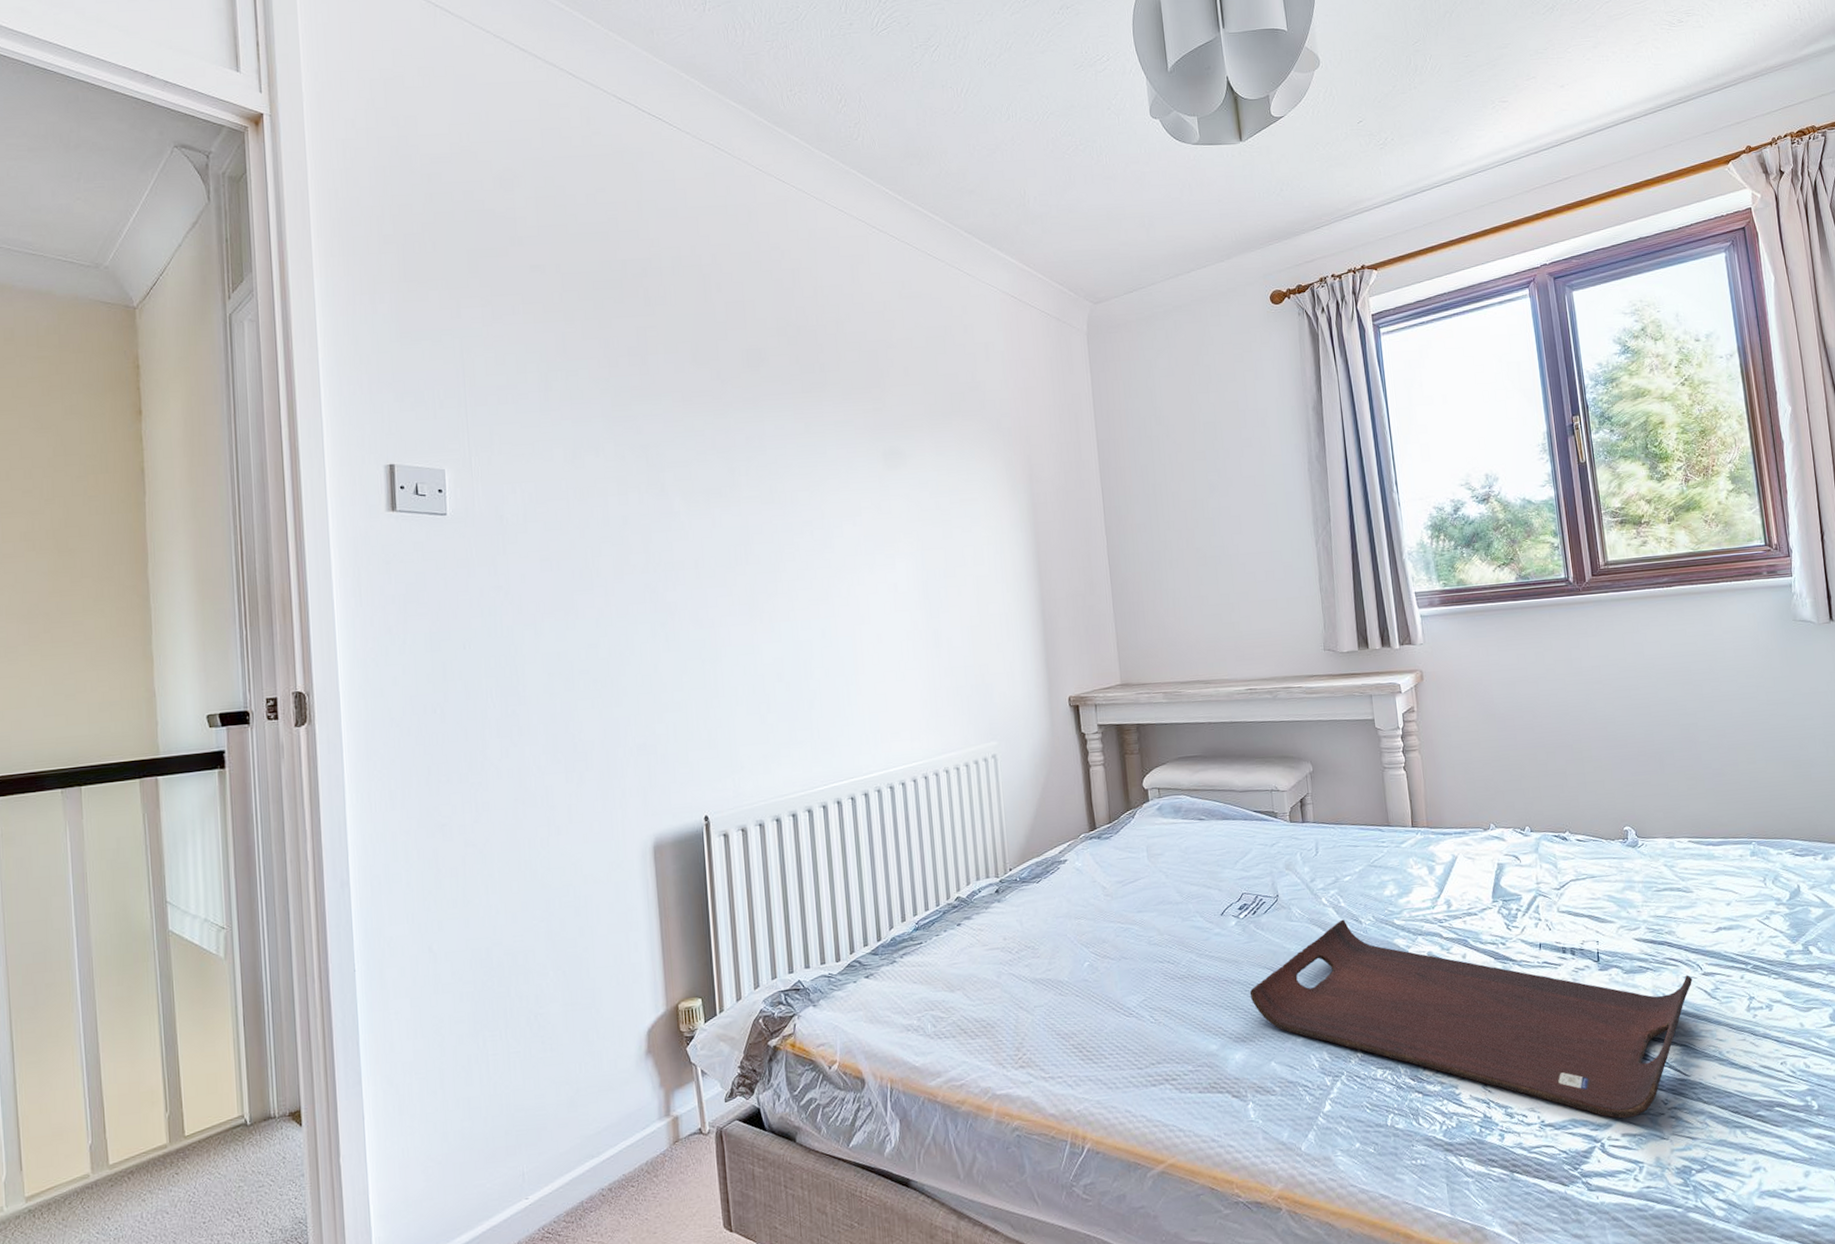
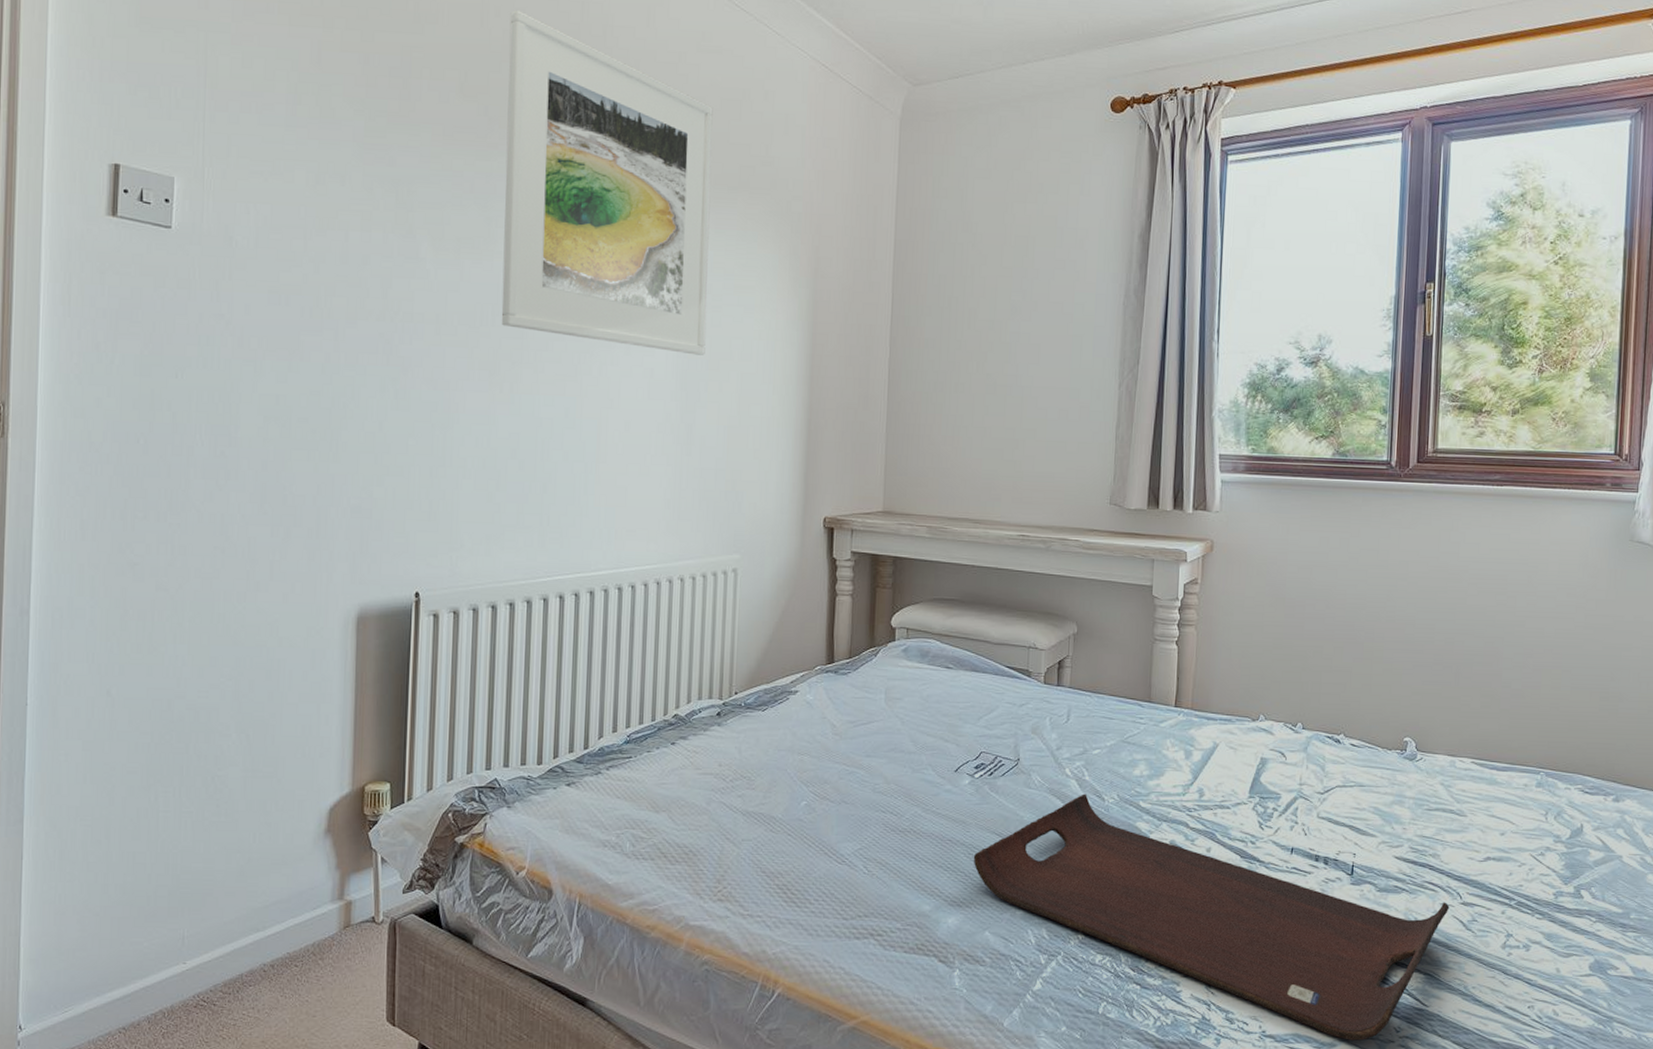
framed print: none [730,284,941,566] -> present [501,10,713,355]

